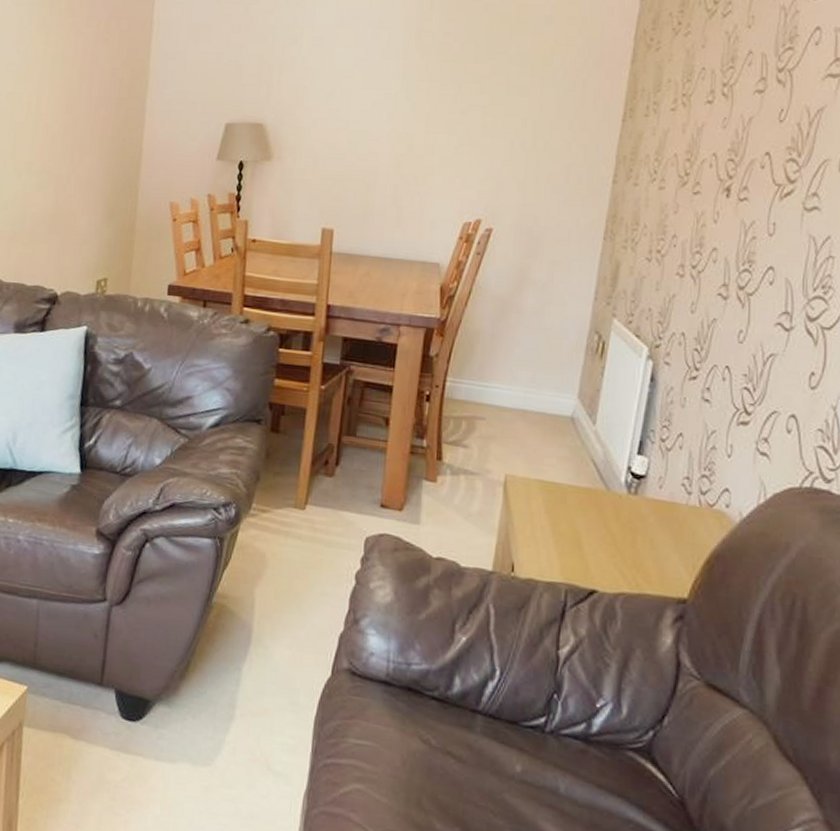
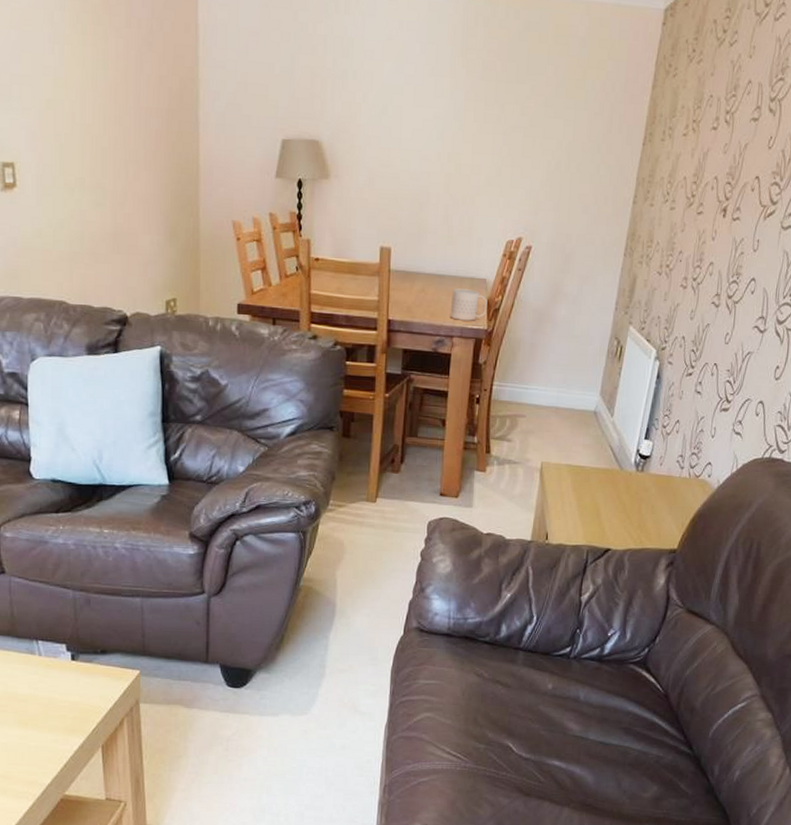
mug: none [397,273,441,309] -> present [450,288,488,321]

